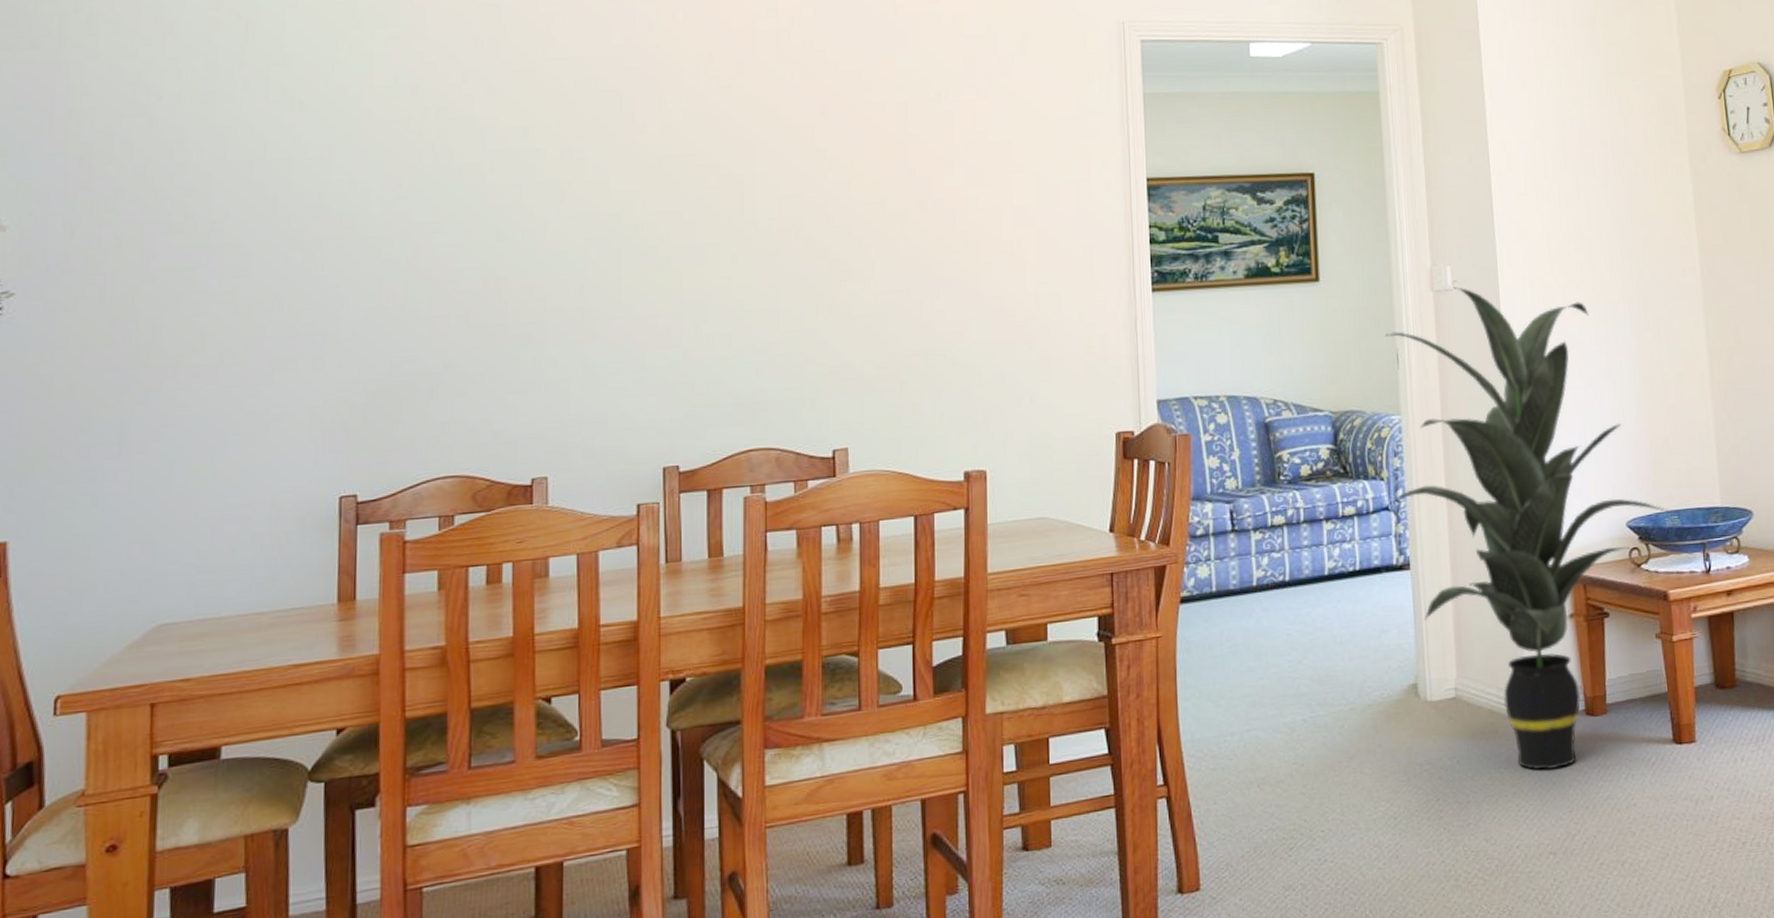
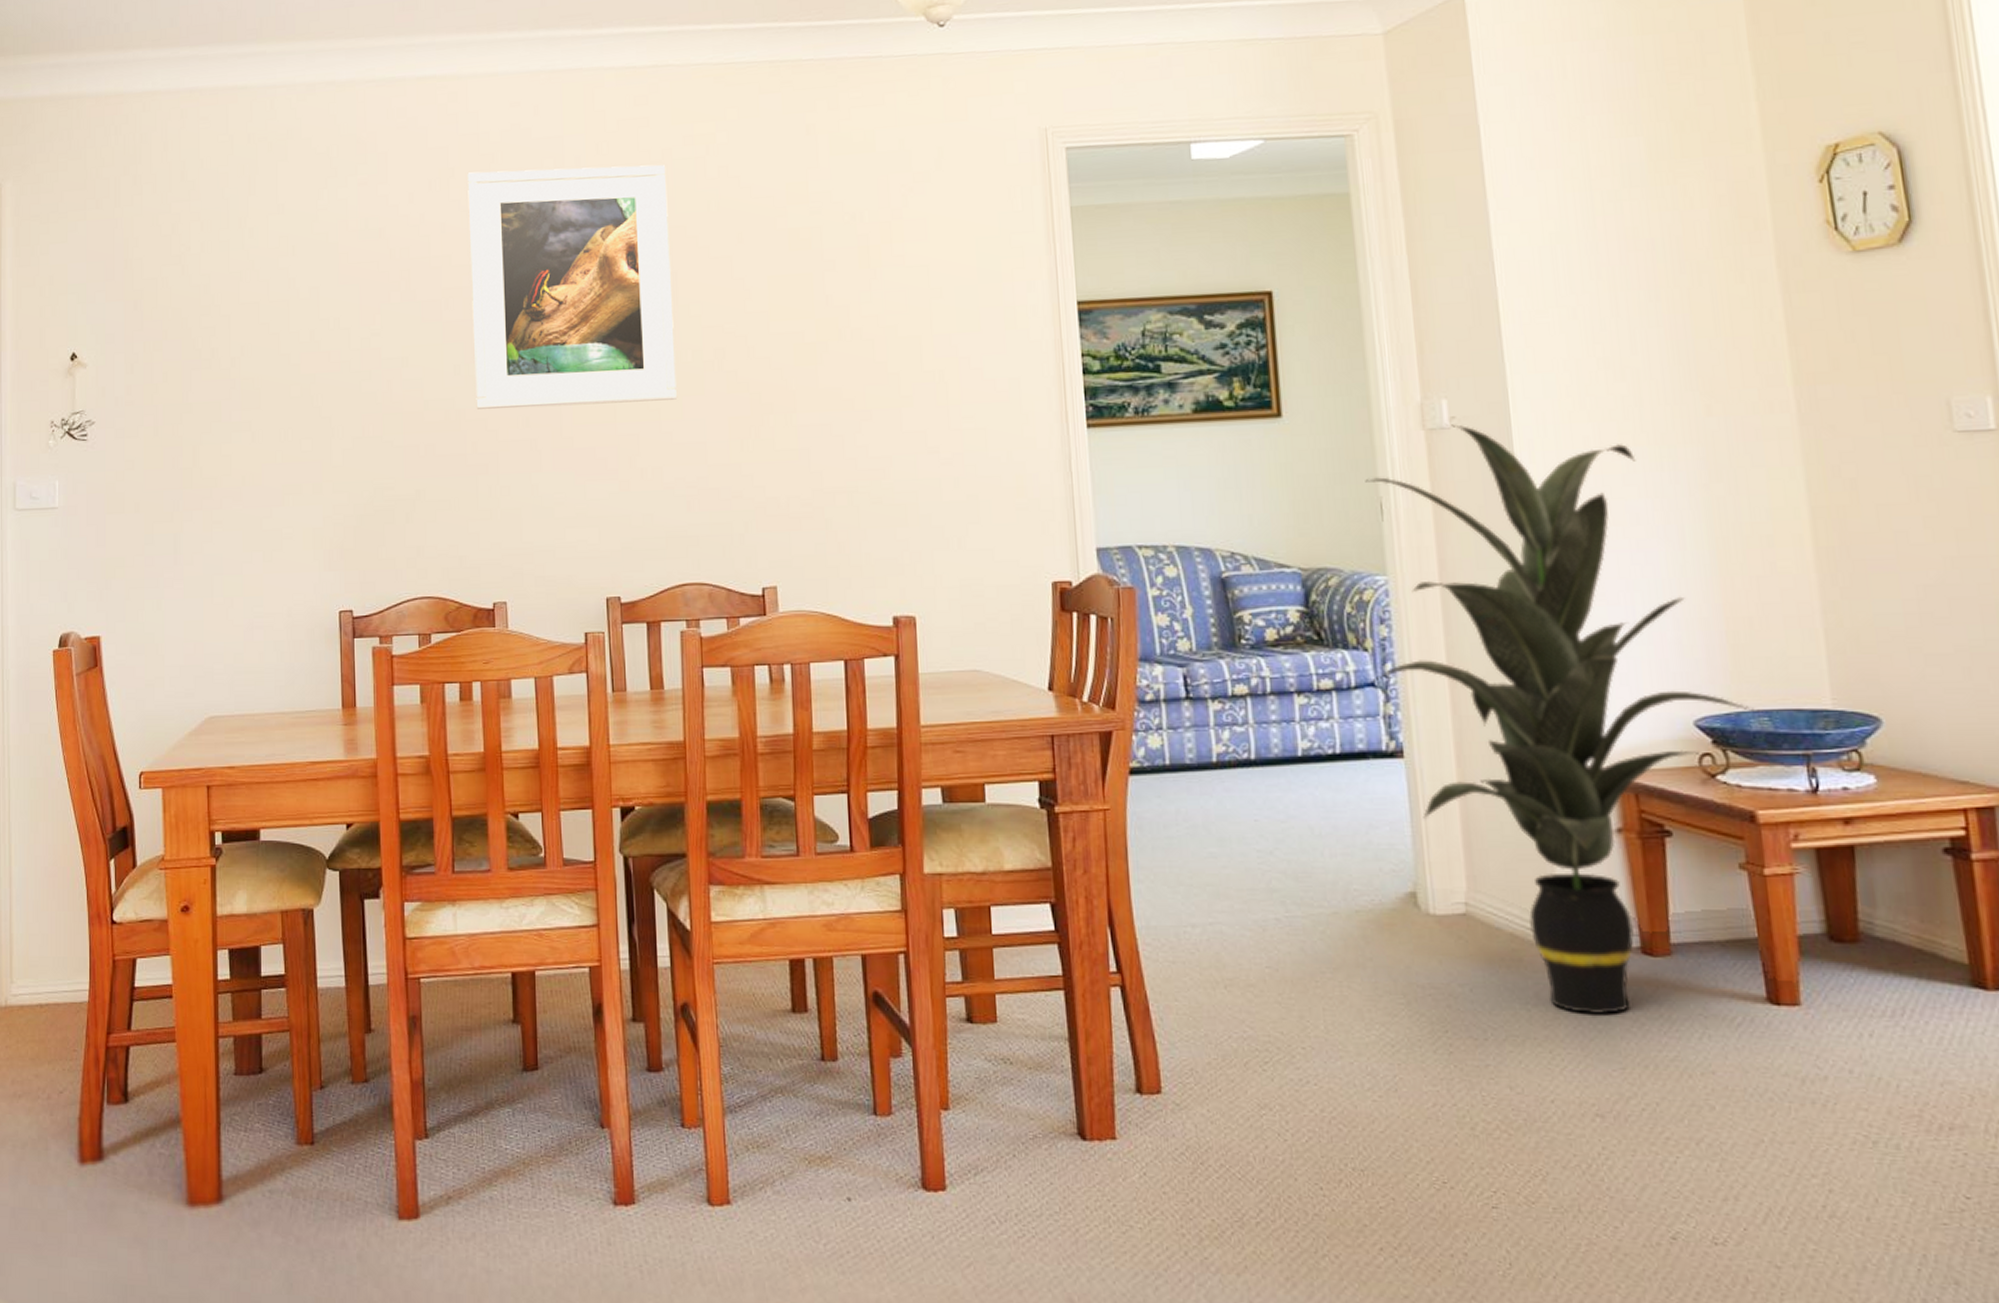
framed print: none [520,32,751,277] -> present [467,164,678,409]

